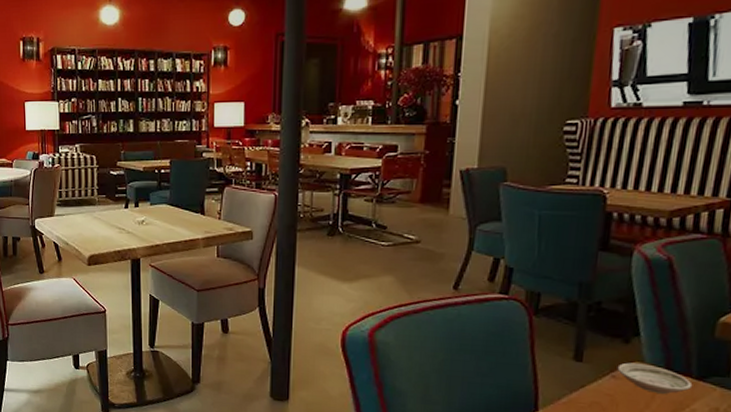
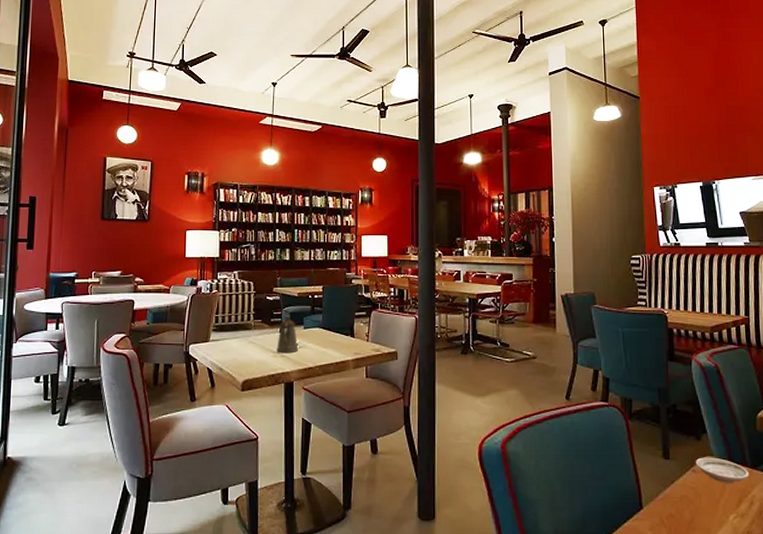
coffee pot: none [122,190,145,230] -> present [277,315,299,354]

